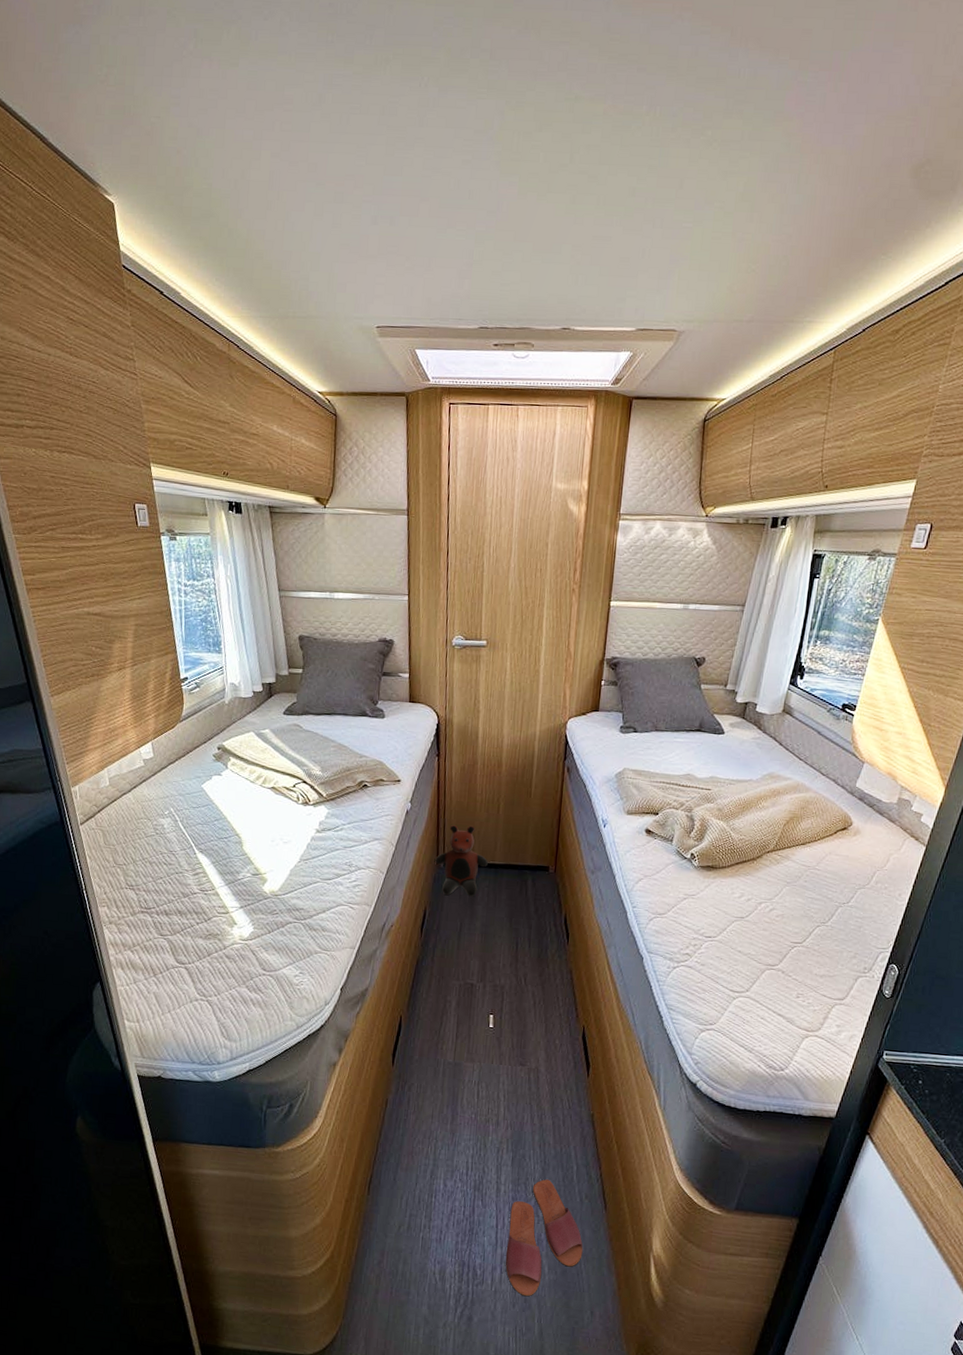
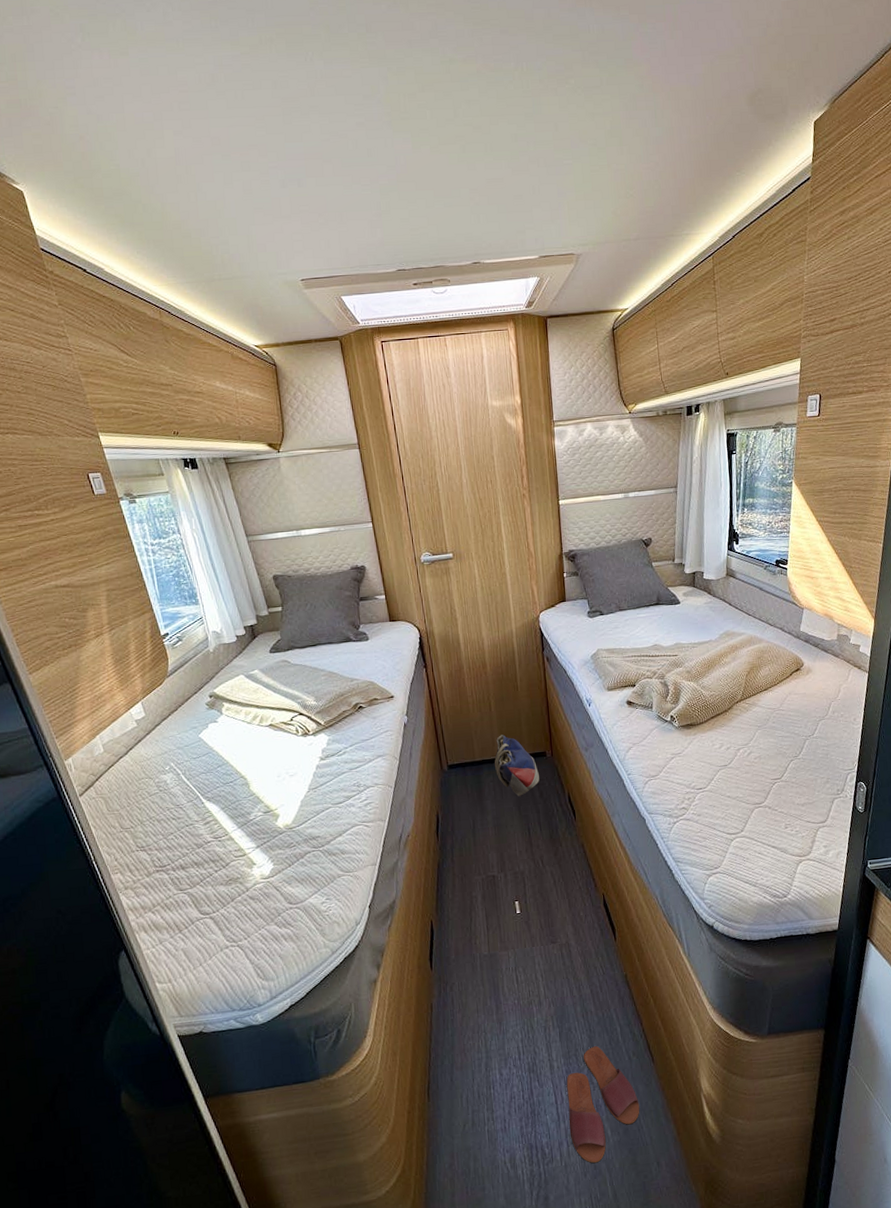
teddy bear: present [435,825,488,897] -> none [439,727,489,796]
tote bag: none [492,840,538,908] -> present [494,734,540,797]

